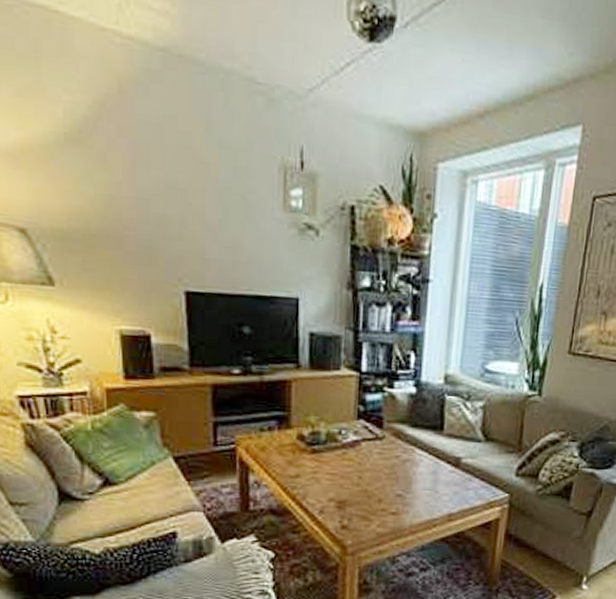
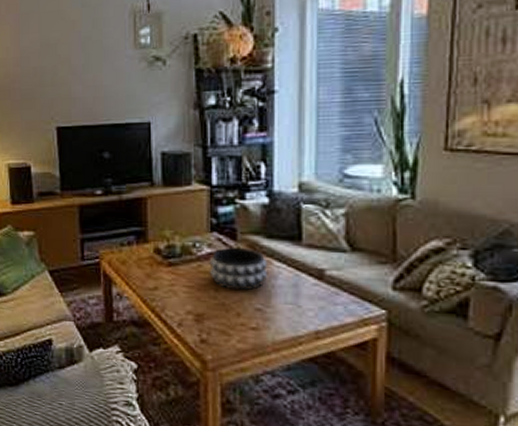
decorative bowl: none [354,435,411,478] -> present [209,247,268,291]

